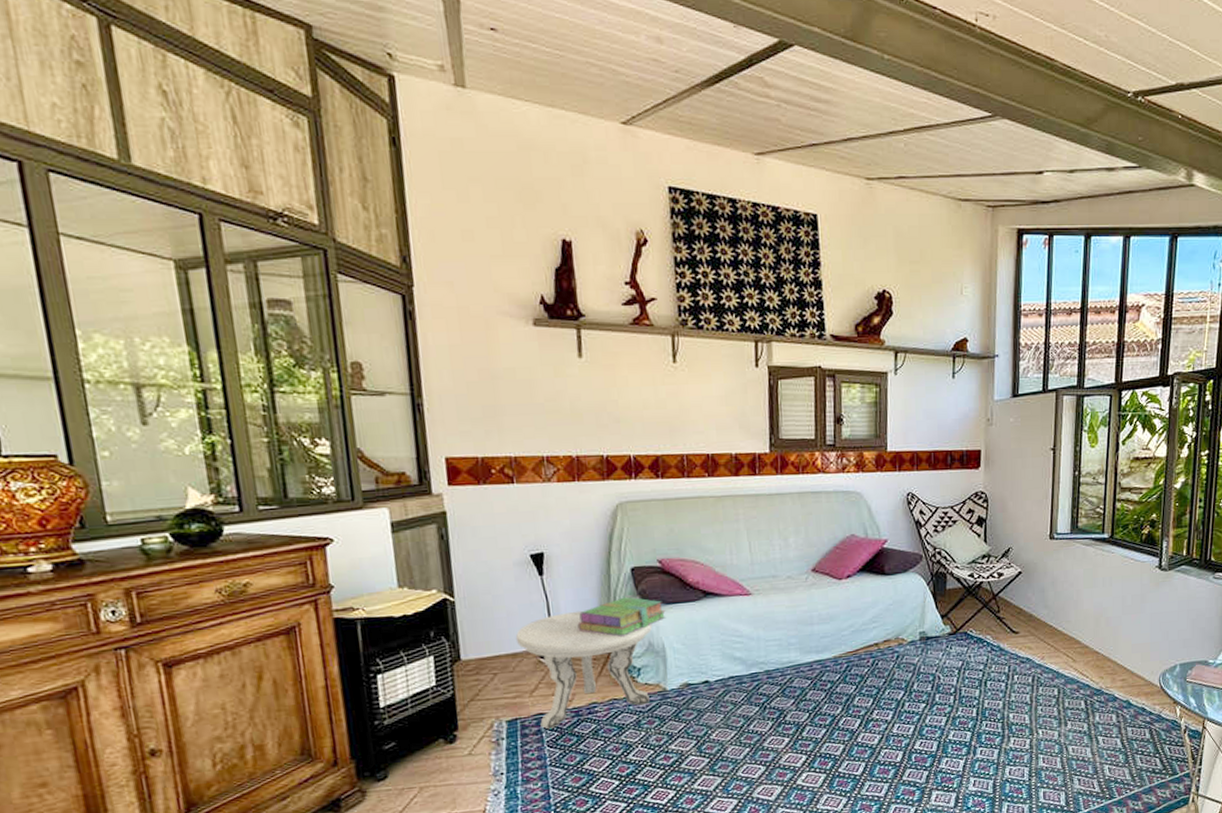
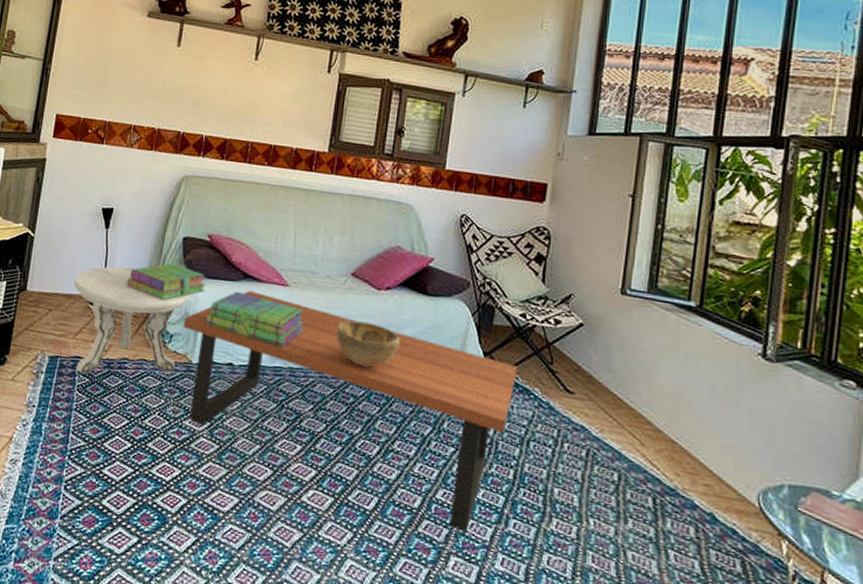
coffee table: none [649,607,971,770] -> present [183,291,517,532]
stack of books: none [673,610,773,654] -> present [206,291,304,347]
decorative bowl: none [805,612,866,653] -> present [336,320,400,367]

